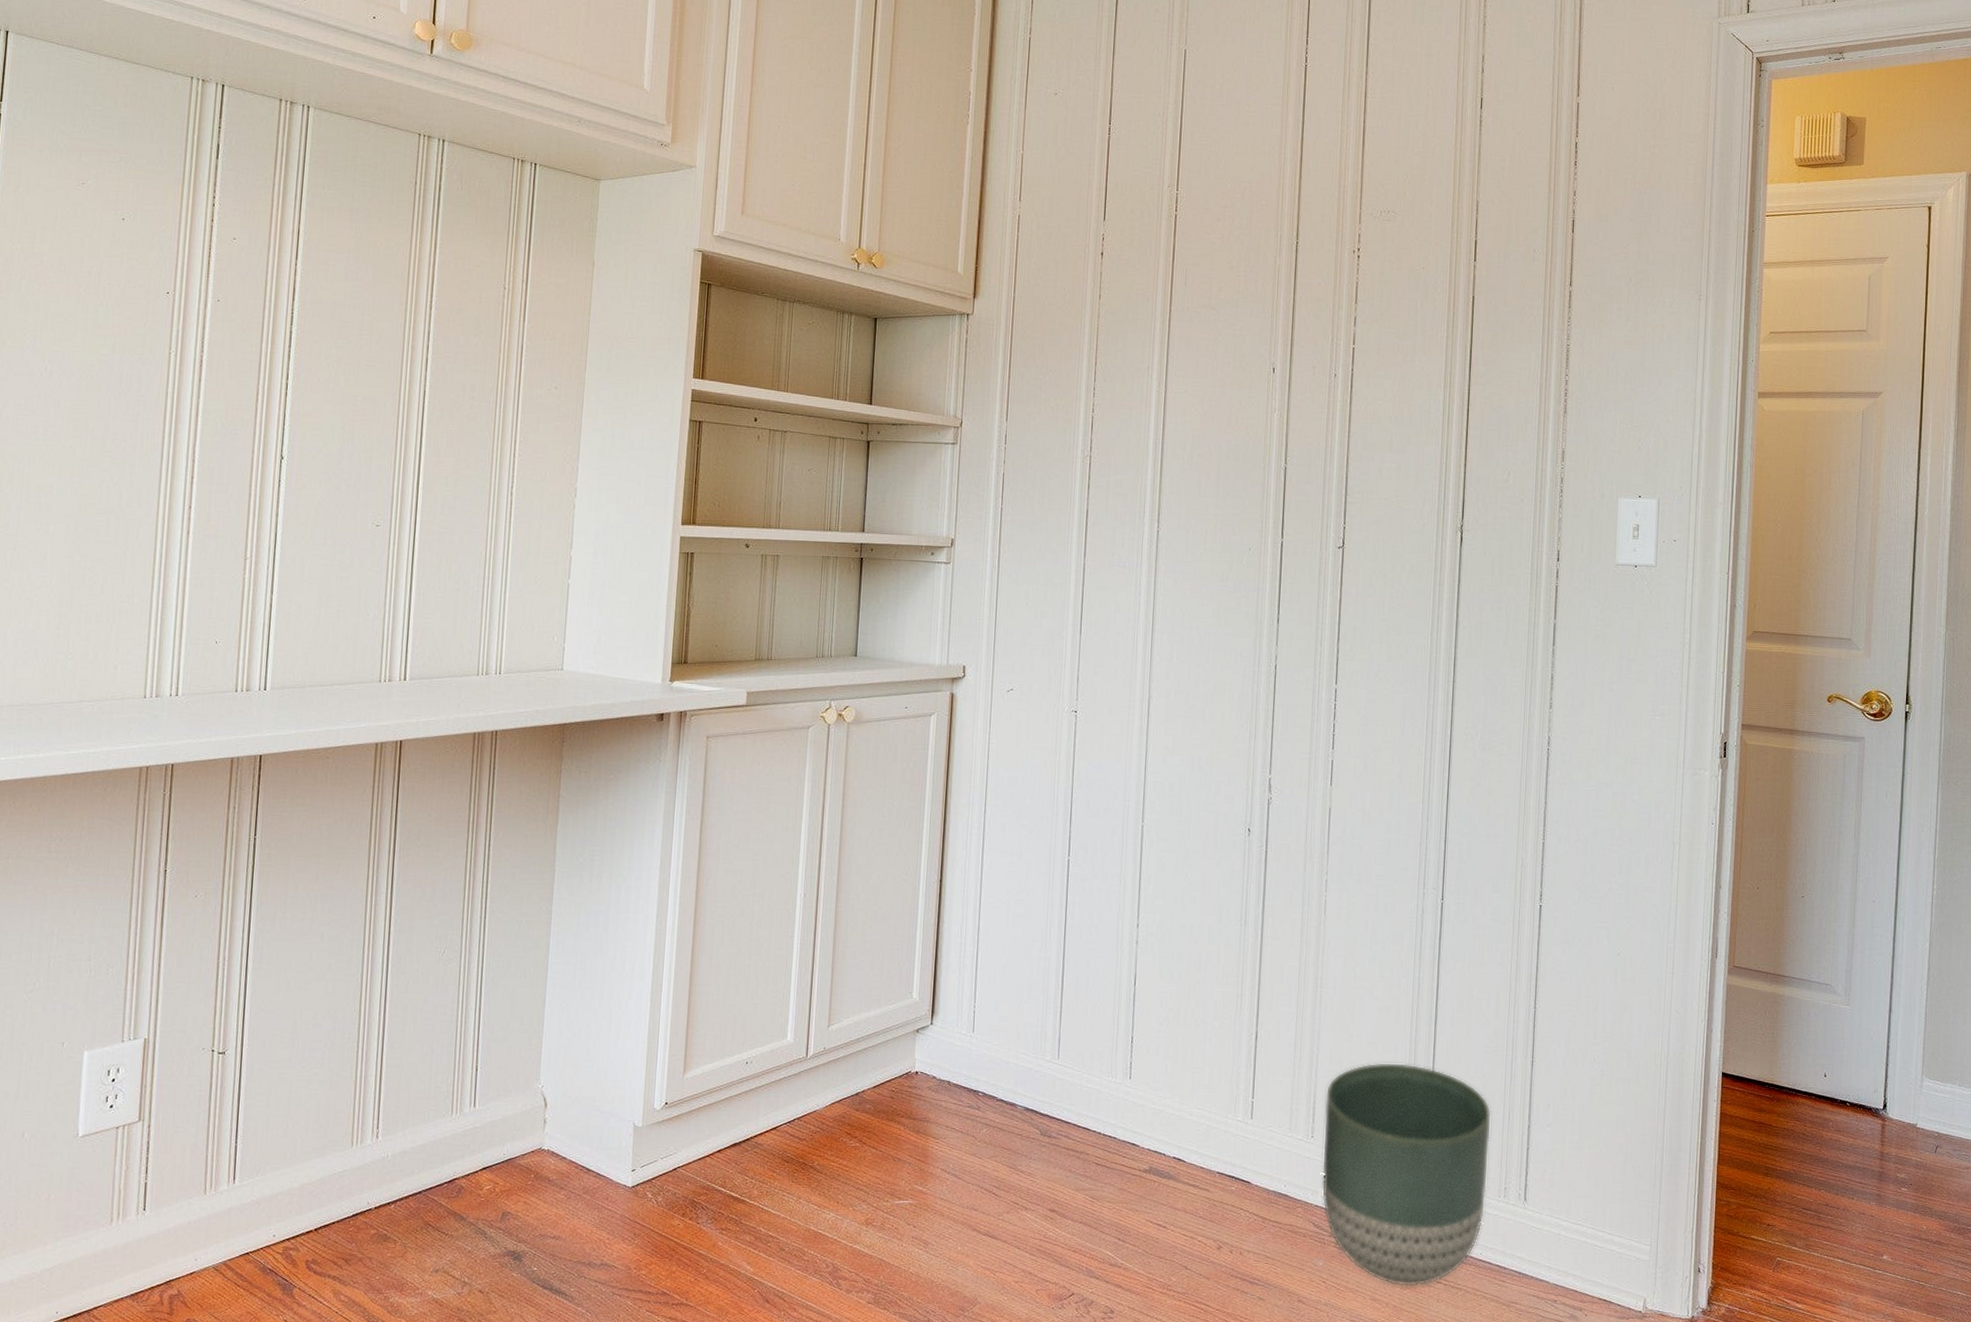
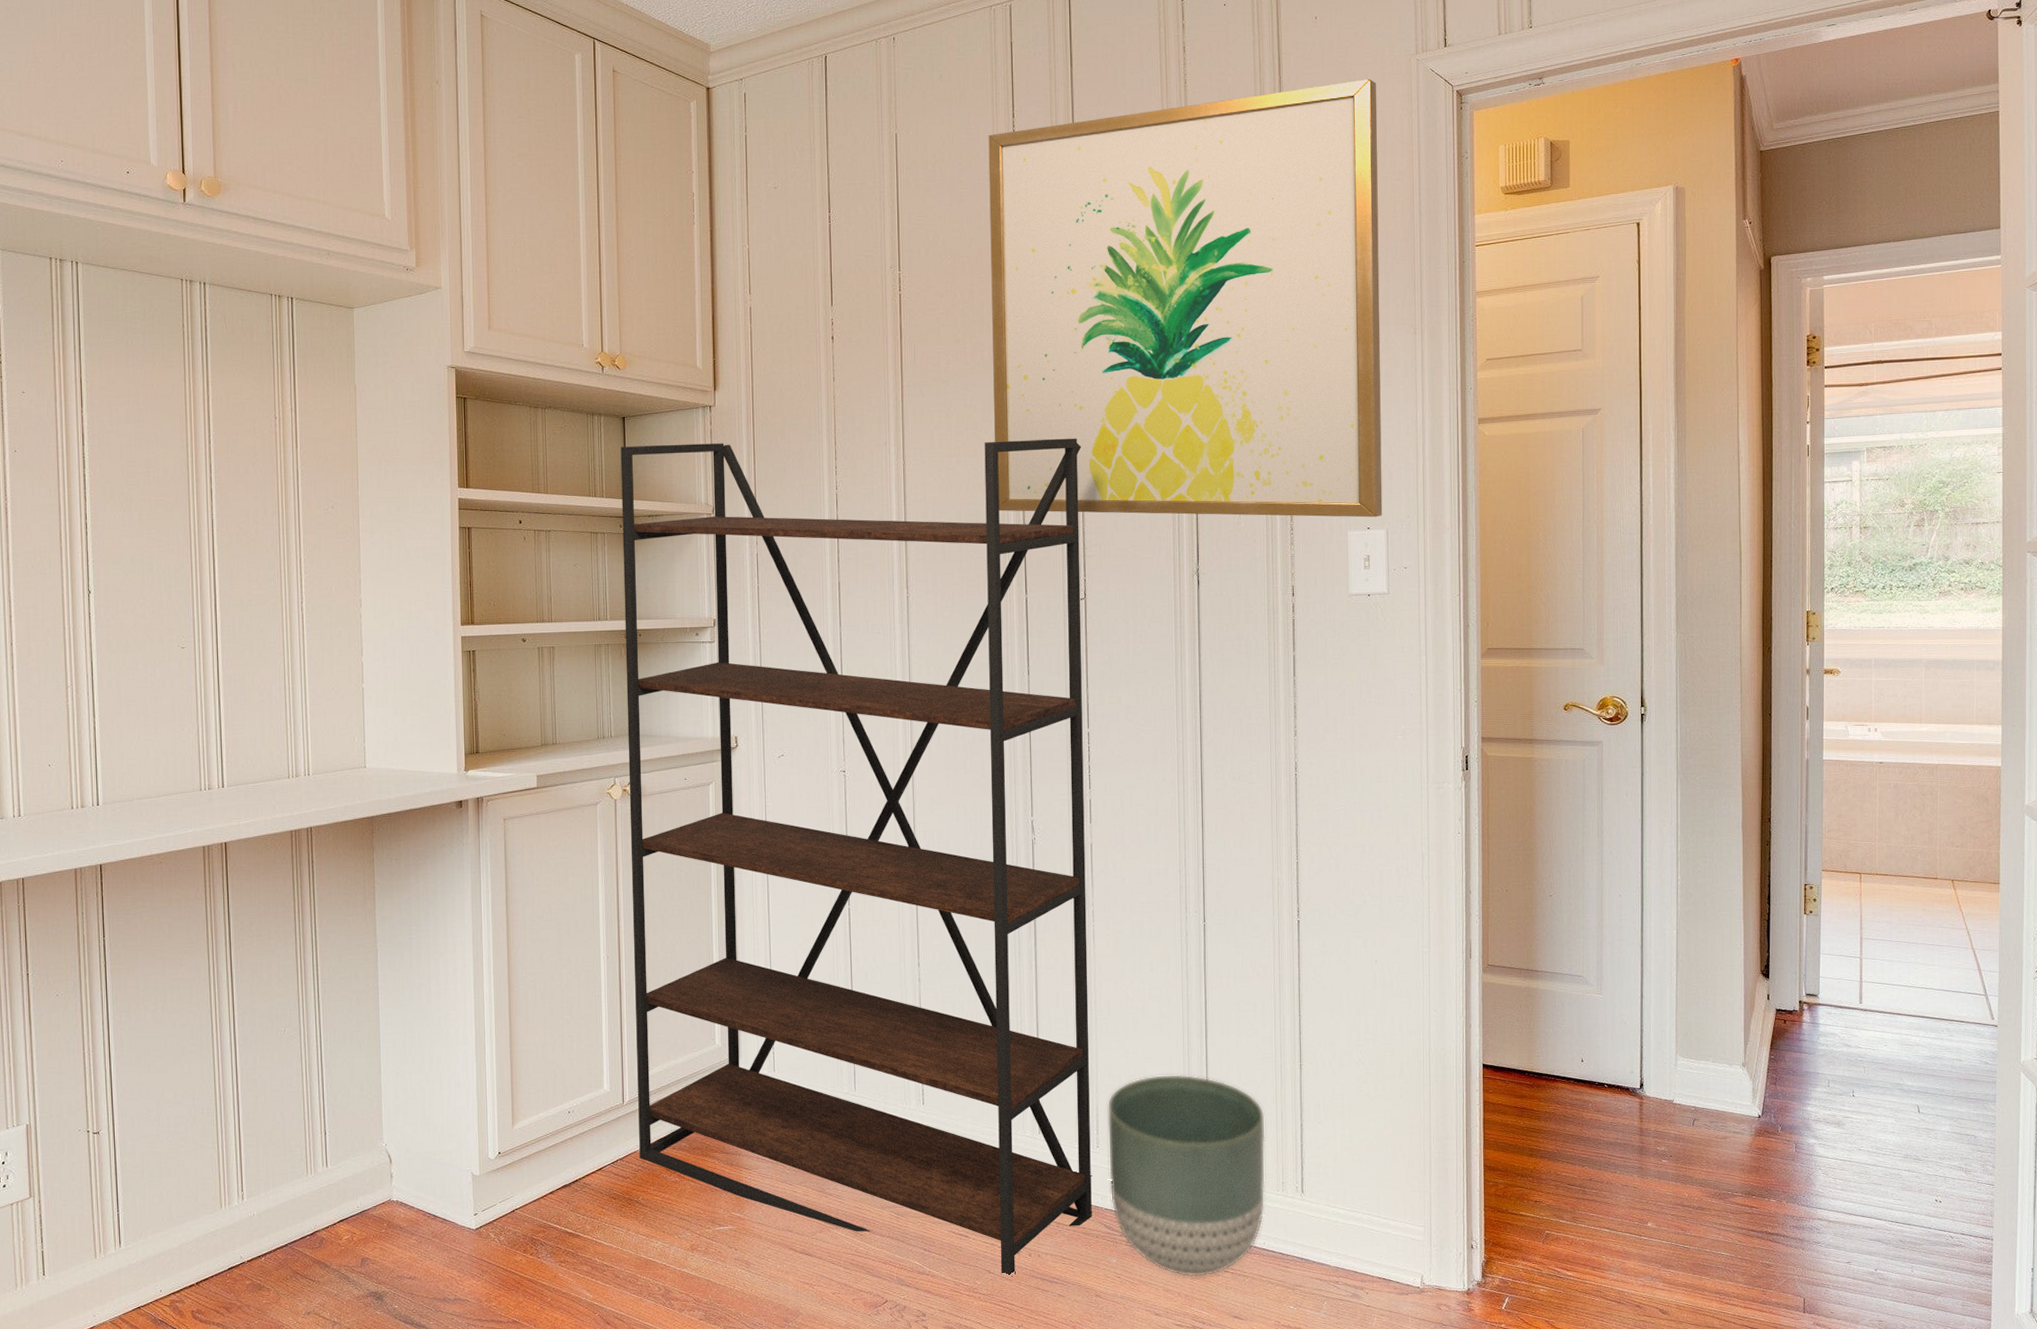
bookshelf: none [819,349,1352,1275] -> present [620,438,1093,1277]
wall art: none [1260,38,1677,486] -> present [988,79,1383,518]

